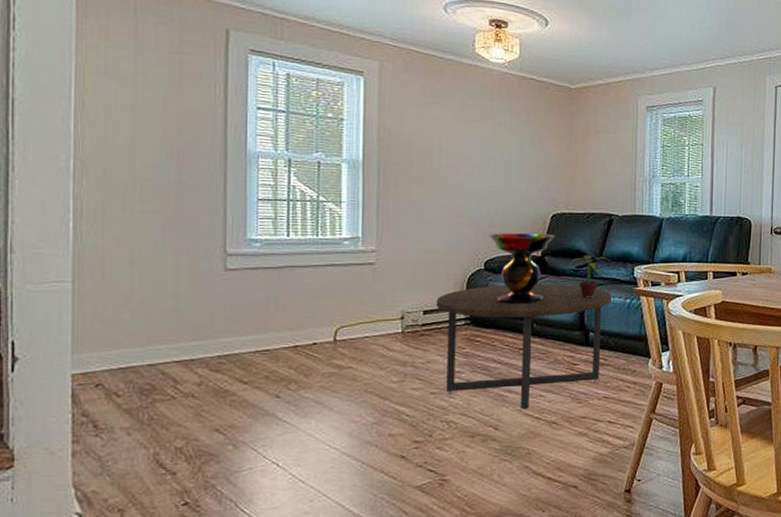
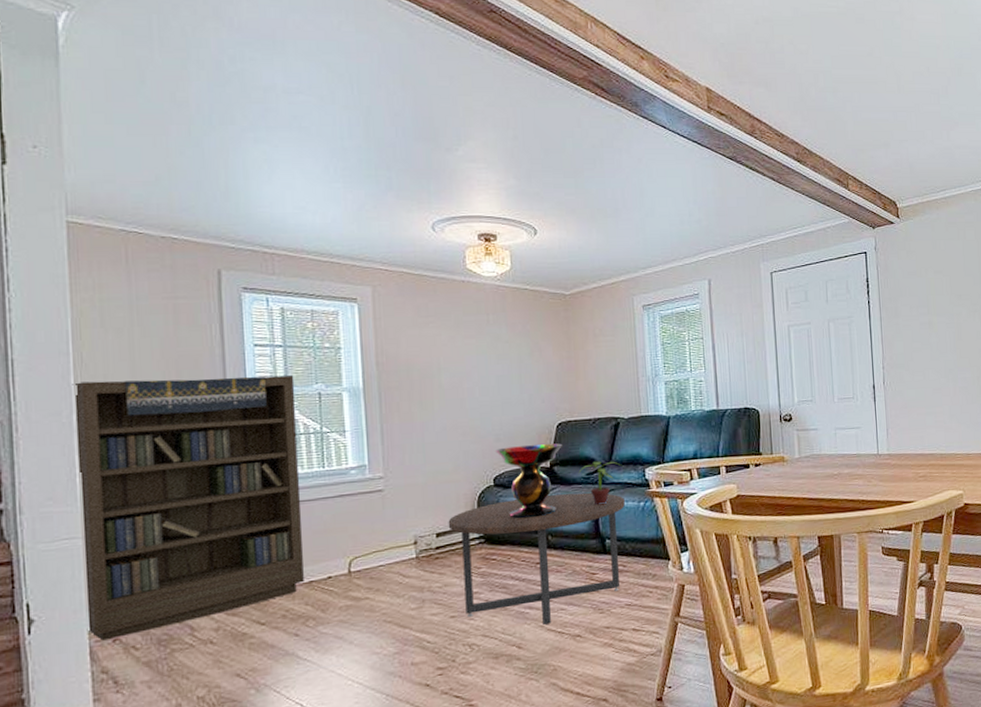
bookcase: none [70,128,295,385] -> present [72,375,304,641]

